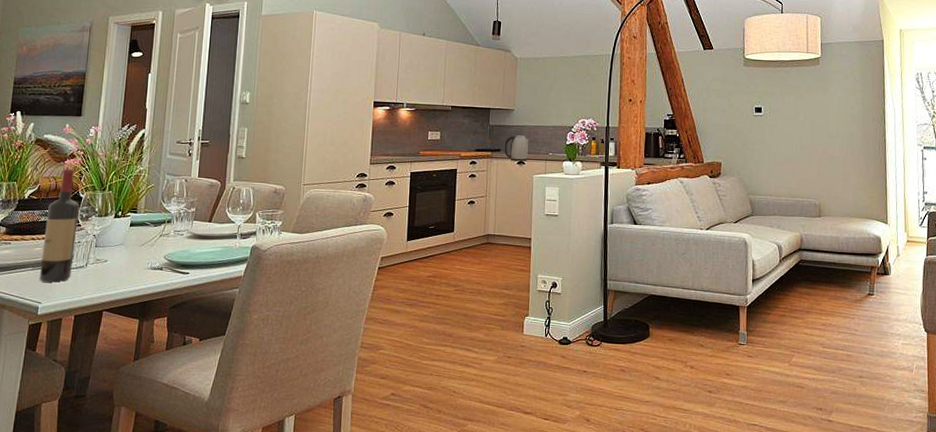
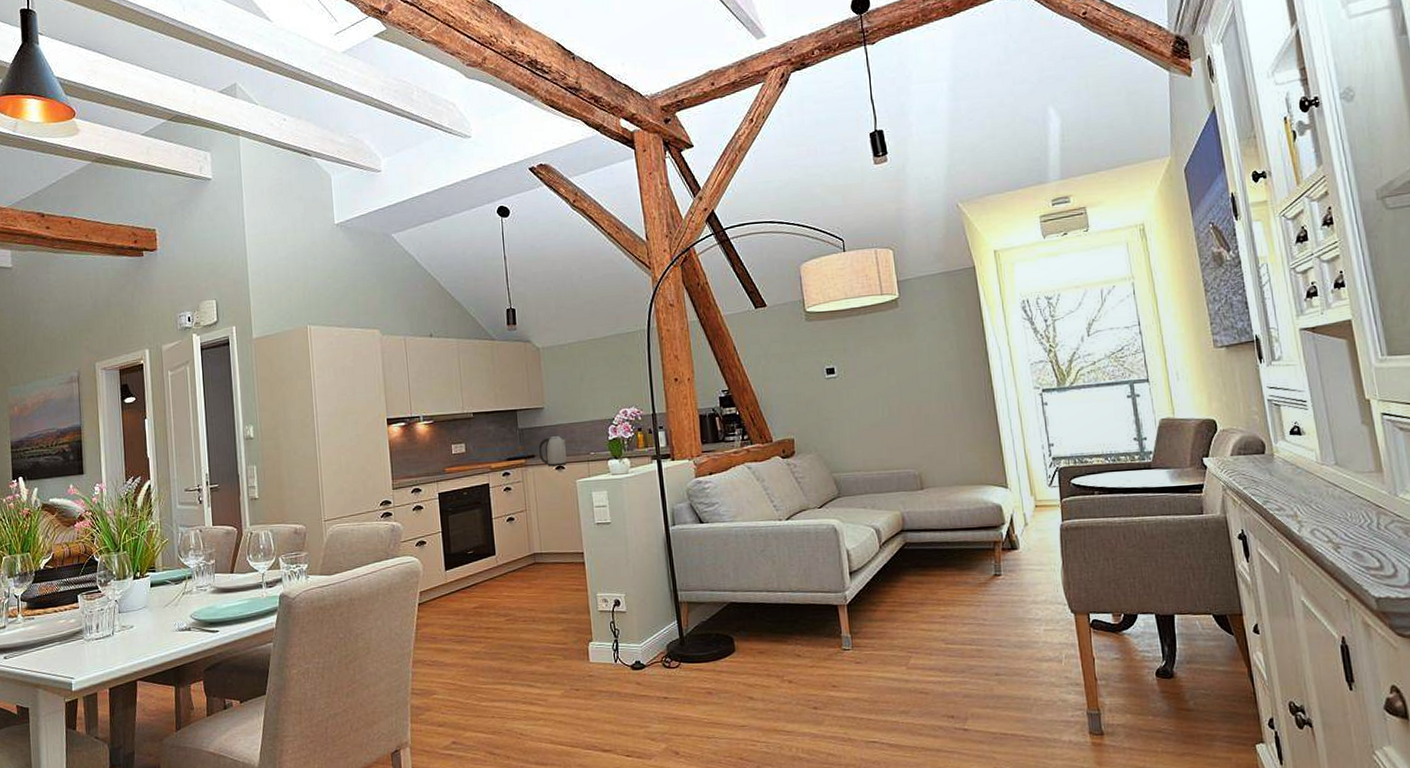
wine bottle: present [39,169,79,282] -> none [65,532,99,656]

